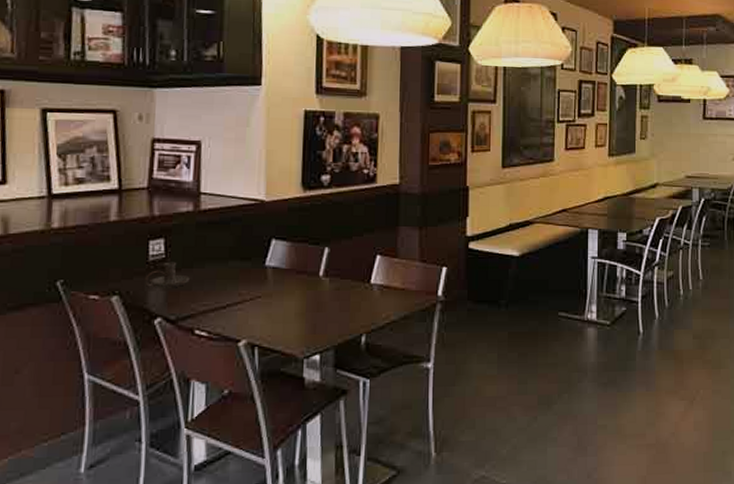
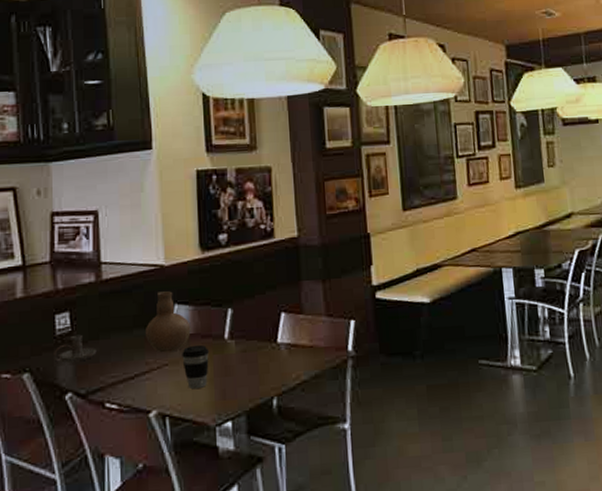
vase: none [240,226,287,285] -> present [145,291,191,353]
coffee cup: none [275,280,303,322] -> present [182,344,209,390]

